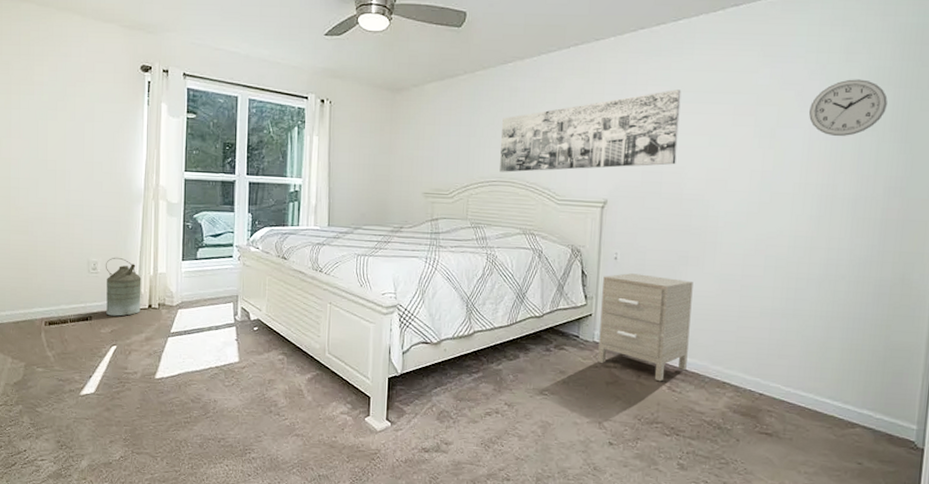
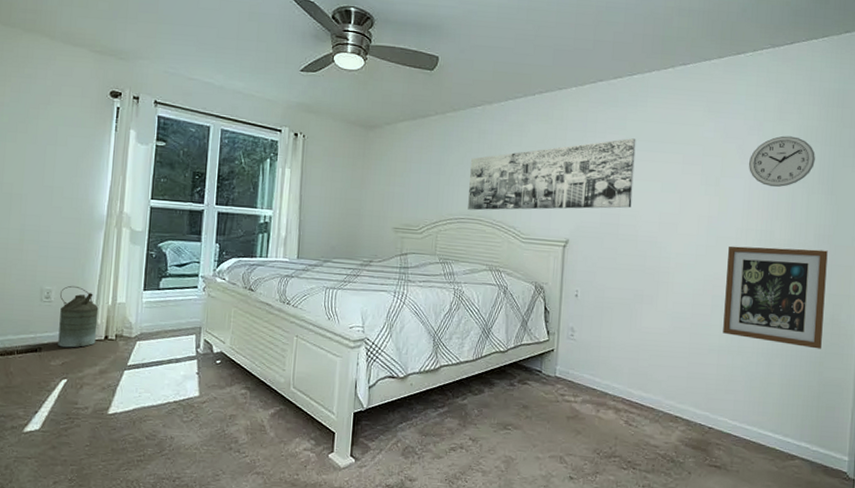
nightstand: present [597,273,693,382] -> none [559,310,648,416]
wall art: none [776,202,900,311] -> present [723,245,828,349]

